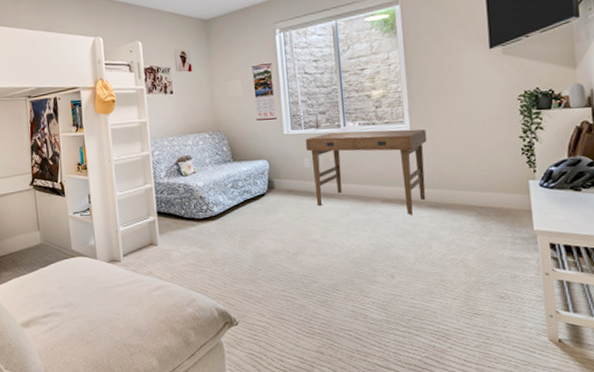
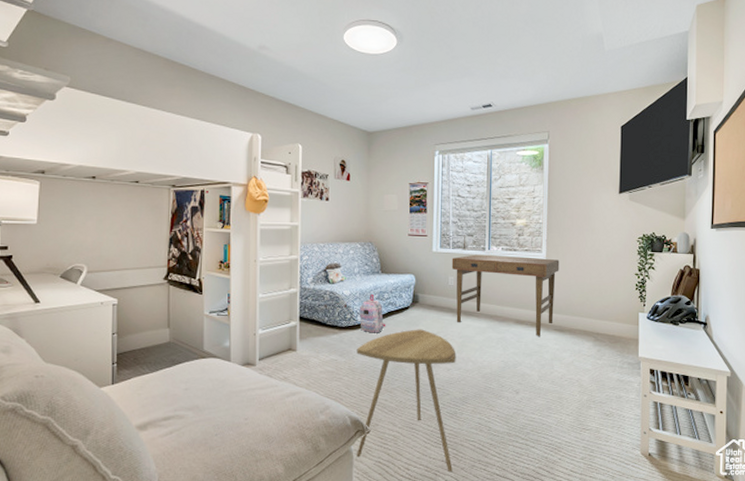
backpack: none [215,184,244,223] -> present [360,295,386,333]
side table: none [216,215,329,364] -> present [356,329,456,473]

